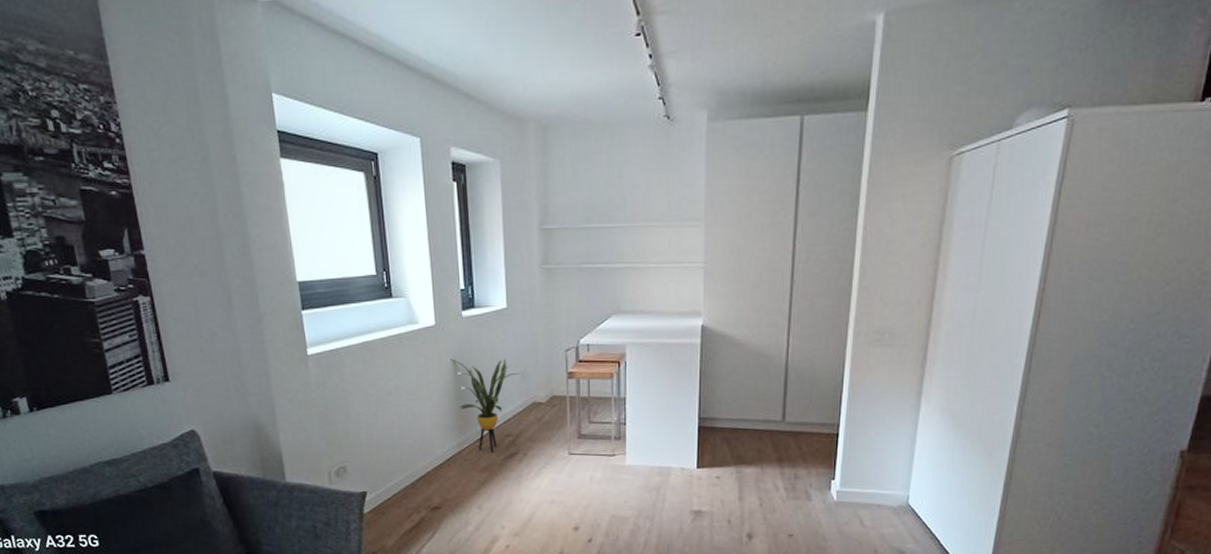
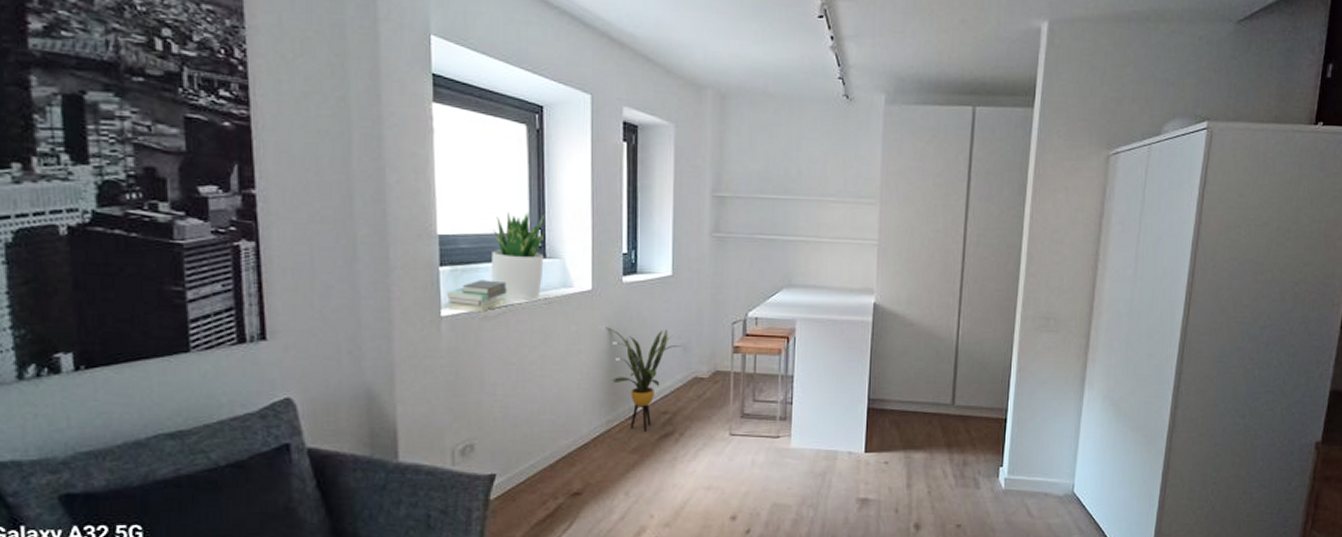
books: none [310,320,362,351] -> present [447,280,508,313]
planter: none [344,255,391,339] -> present [490,211,545,302]

